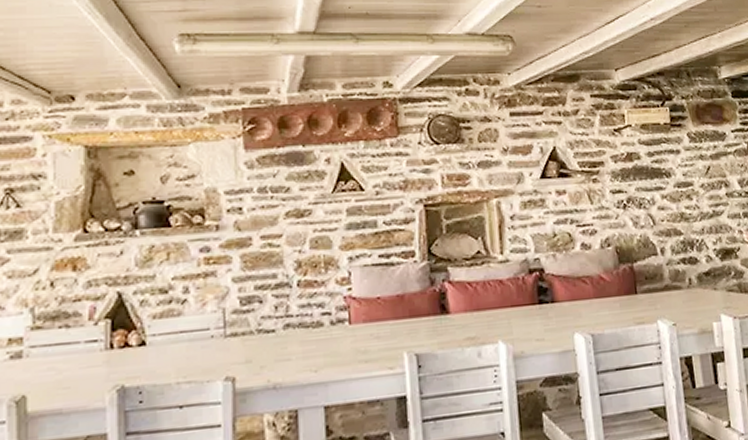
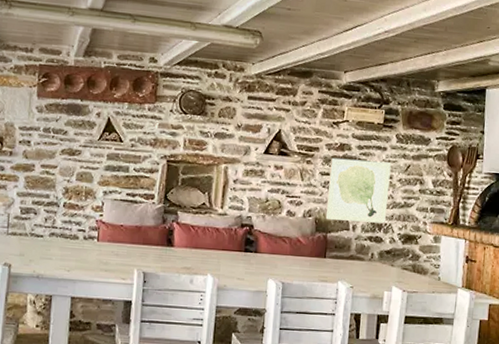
wall art: none [620,167,697,247] -> present [325,157,391,224]

